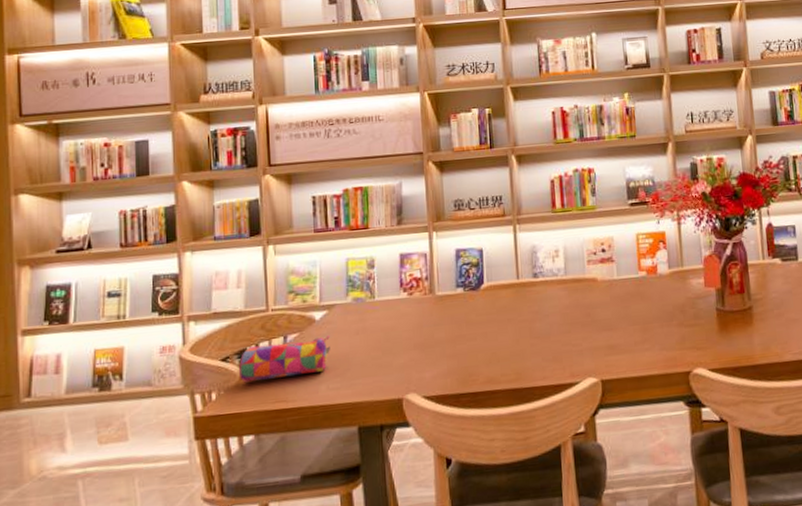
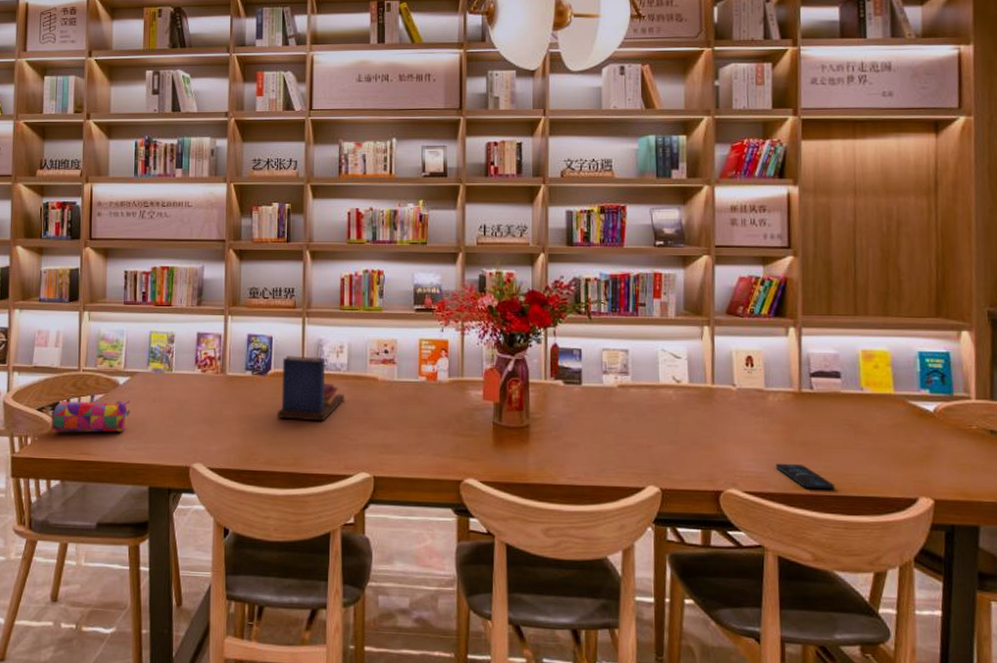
book: none [495,264,565,334] -> present [278,356,345,422]

